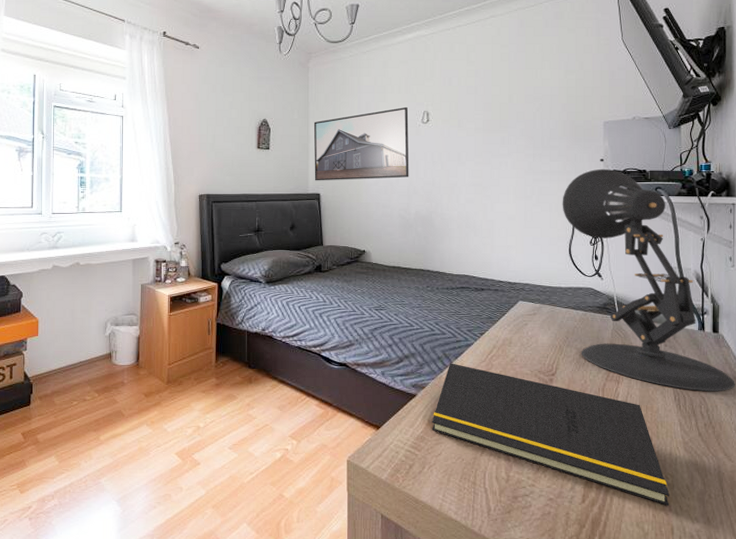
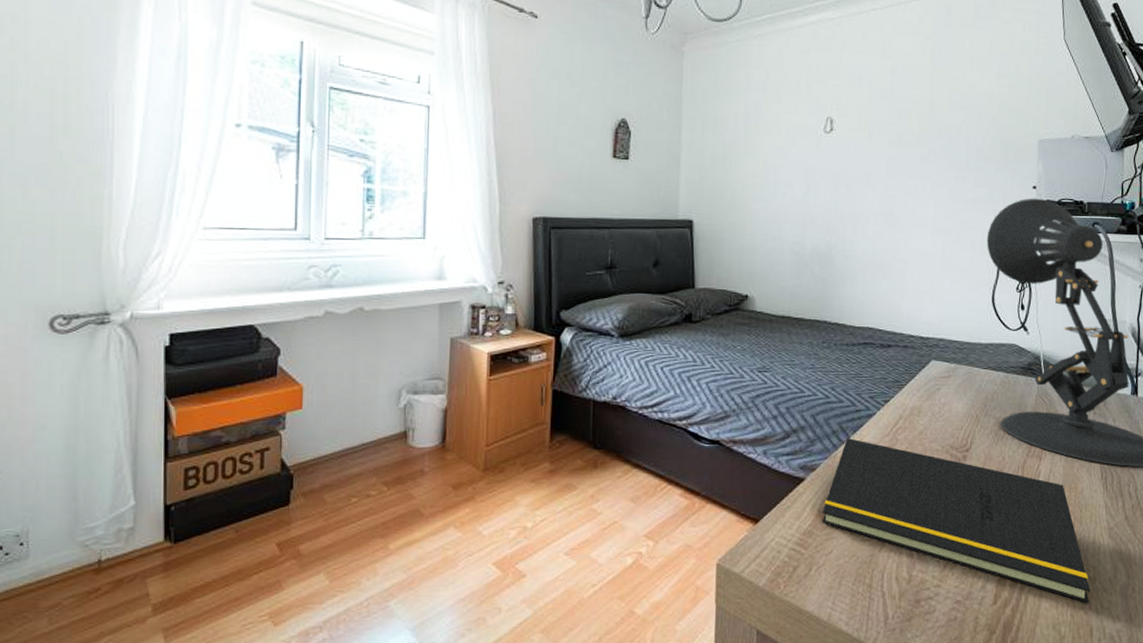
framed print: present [313,106,409,181] -> none [686,110,808,204]

